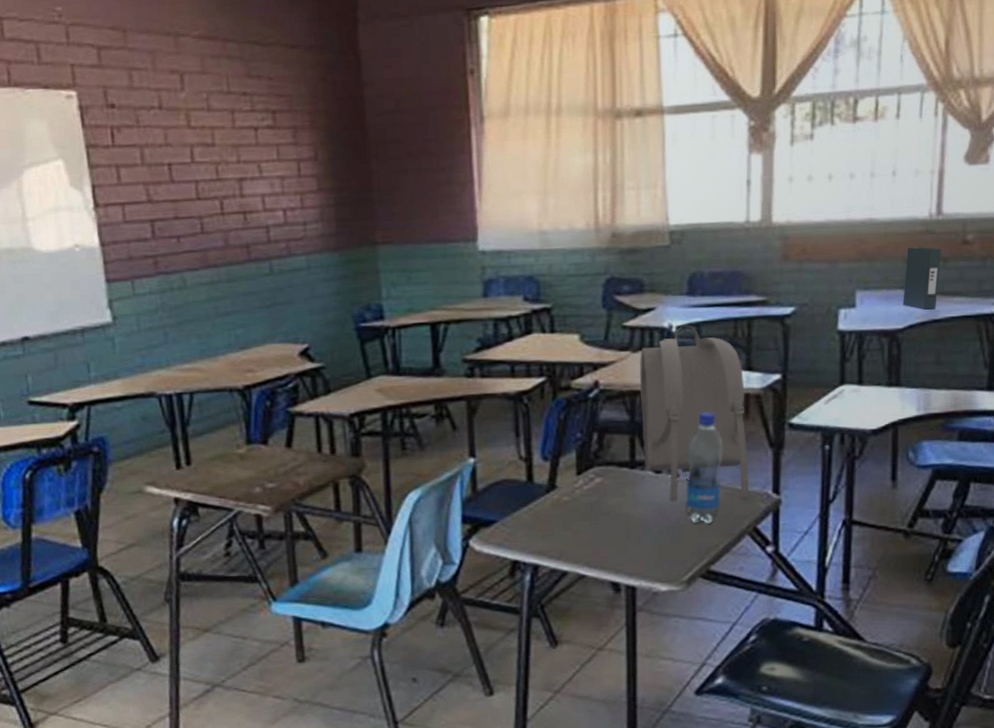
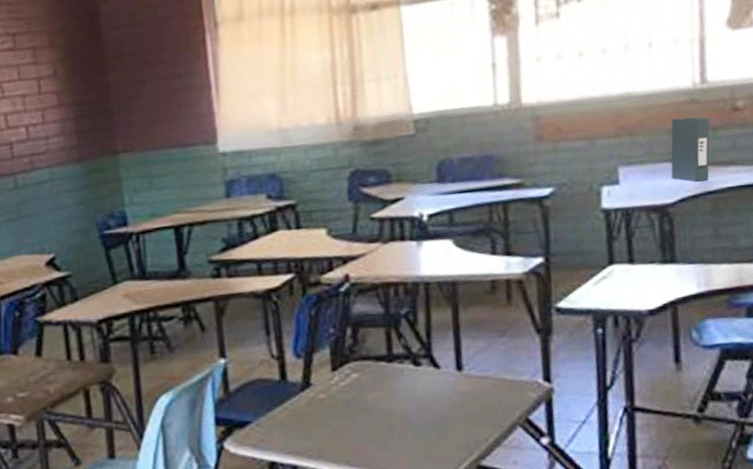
backpack: present [639,325,749,501] -> none [391,212,518,394]
bottle: present [685,412,723,525] -> none [448,300,488,418]

